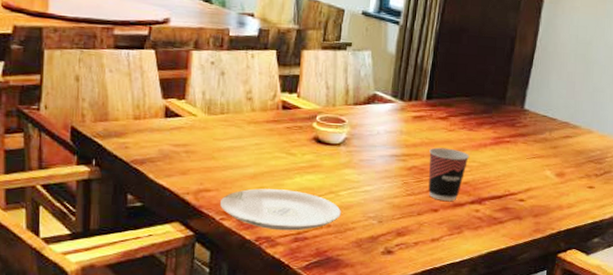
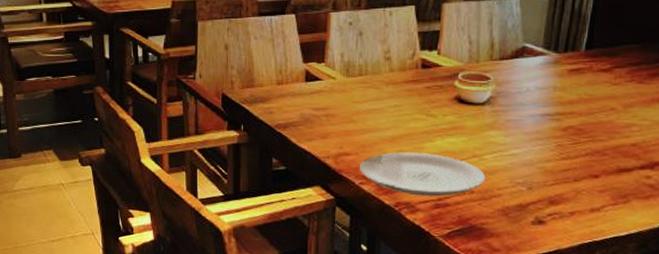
cup: present [428,147,469,201] -> none [587,104,639,166]

